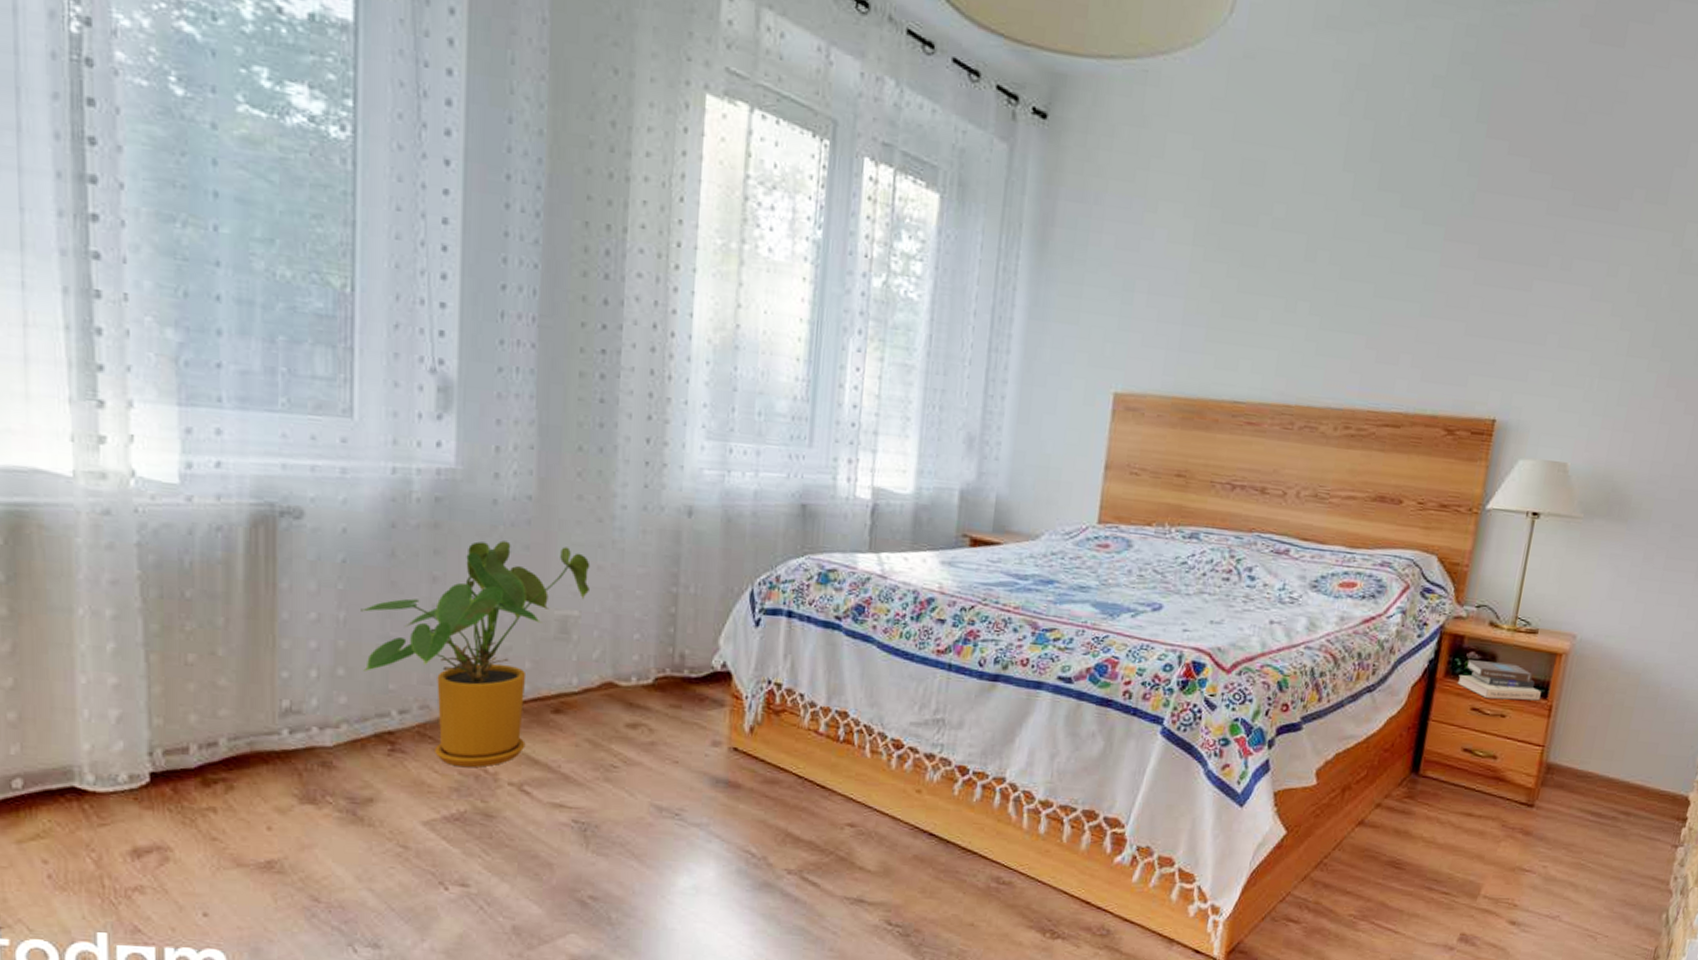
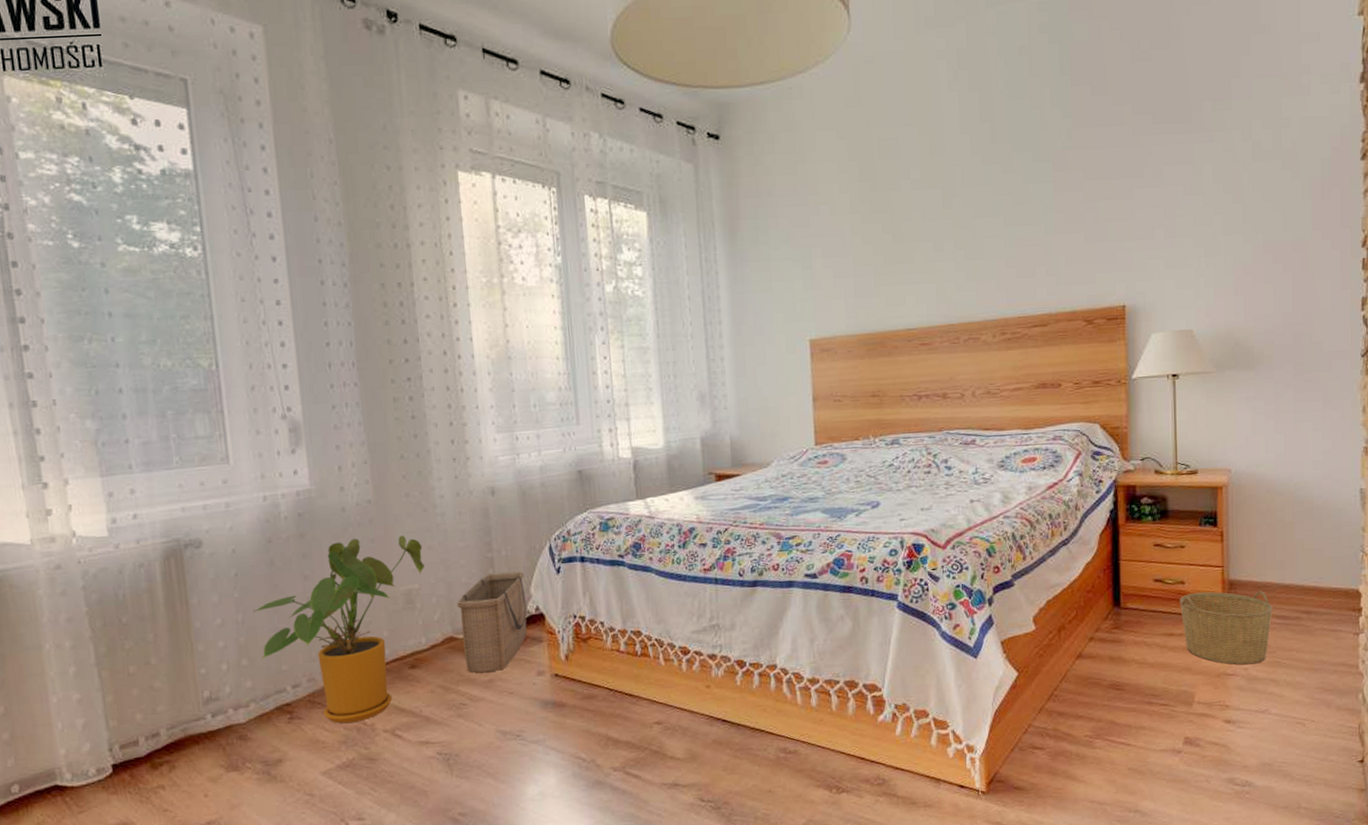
basket: none [623,612,714,733] -> present [456,571,527,673]
books: present [1457,660,1541,701] -> none [1137,502,1211,535]
basket: none [1483,771,1590,863] -> present [1179,591,1273,665]

